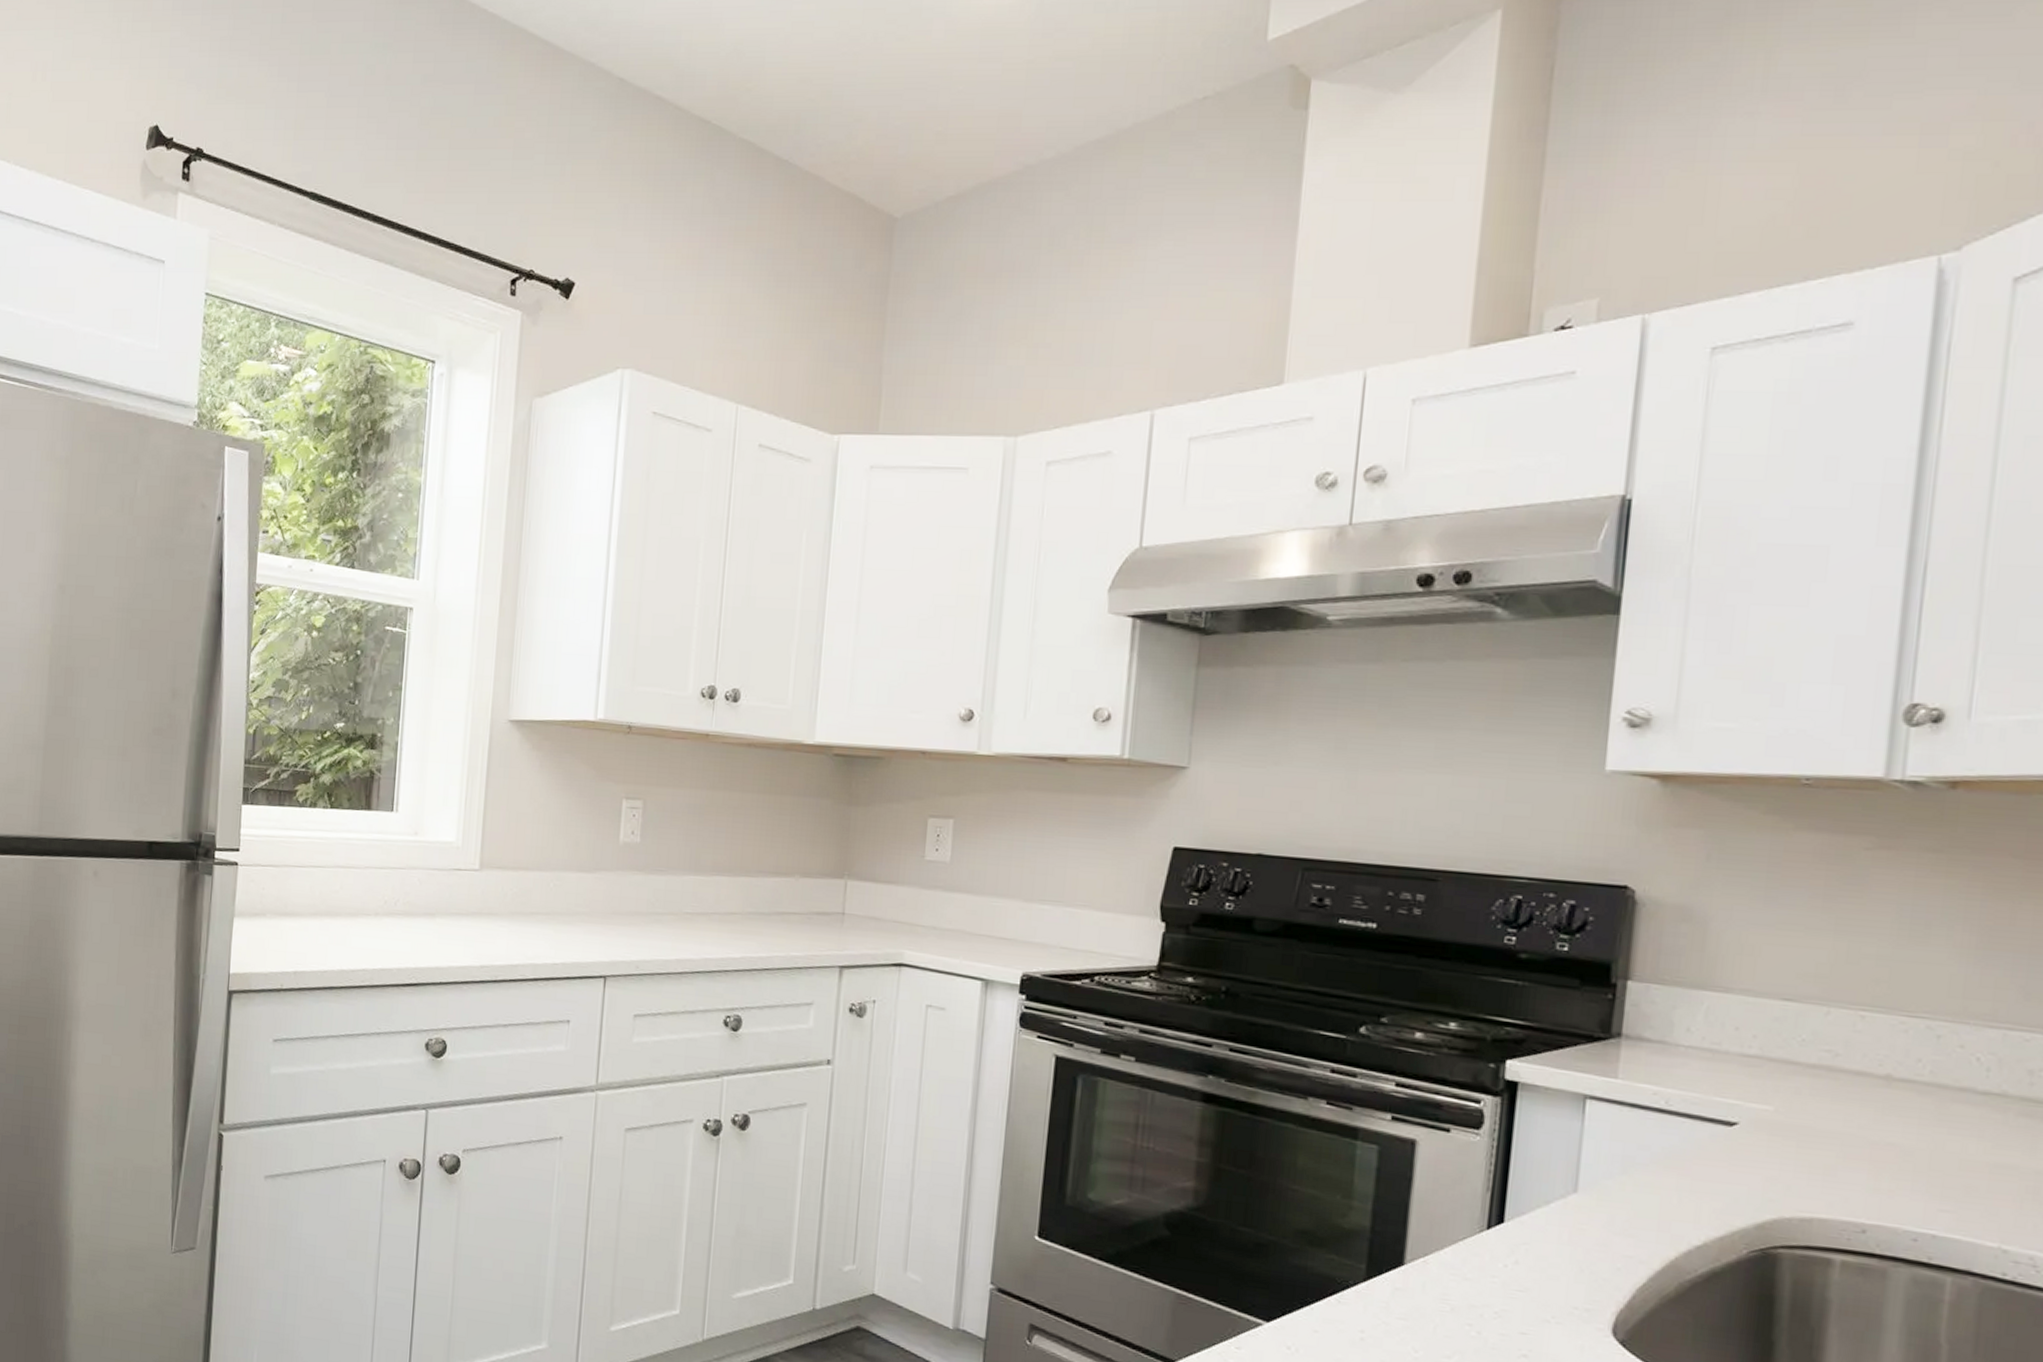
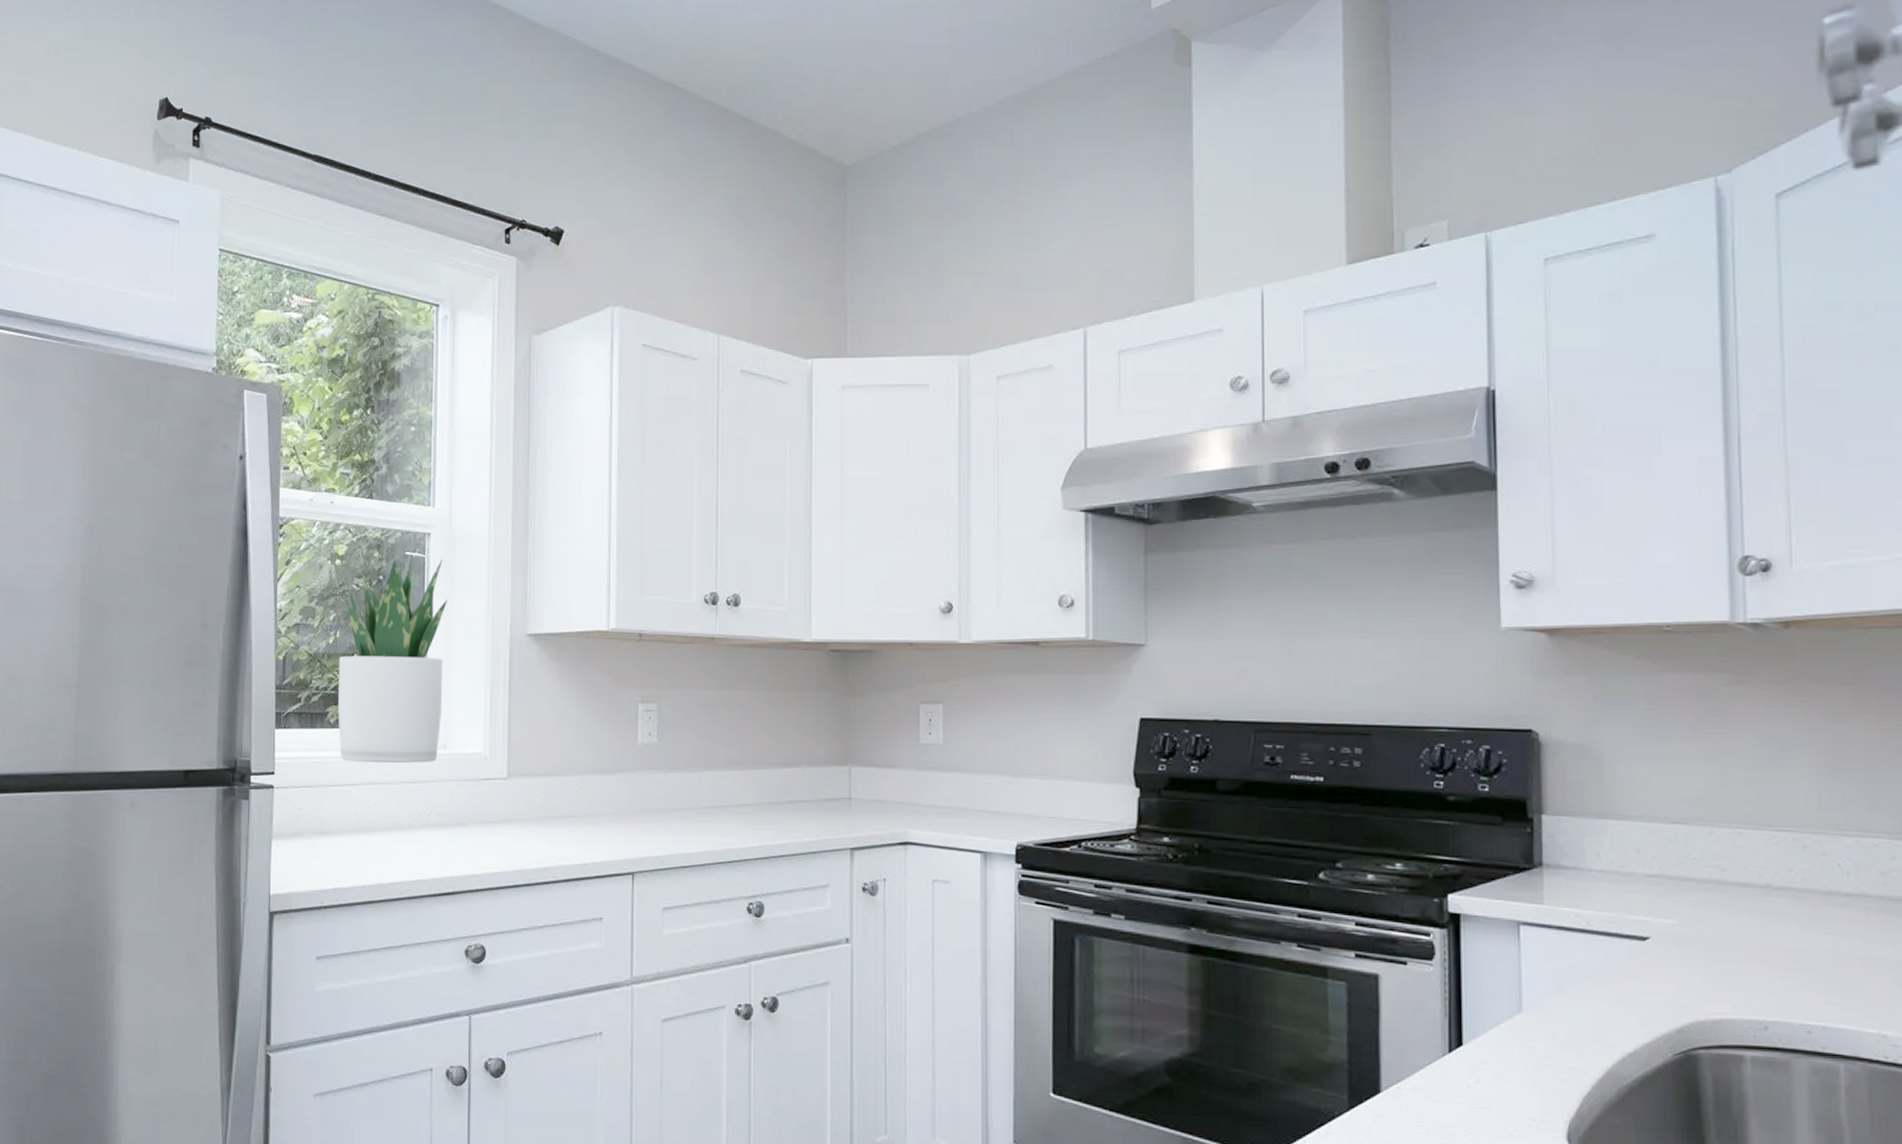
planter: none [307,630,428,849] -> present [338,555,448,764]

